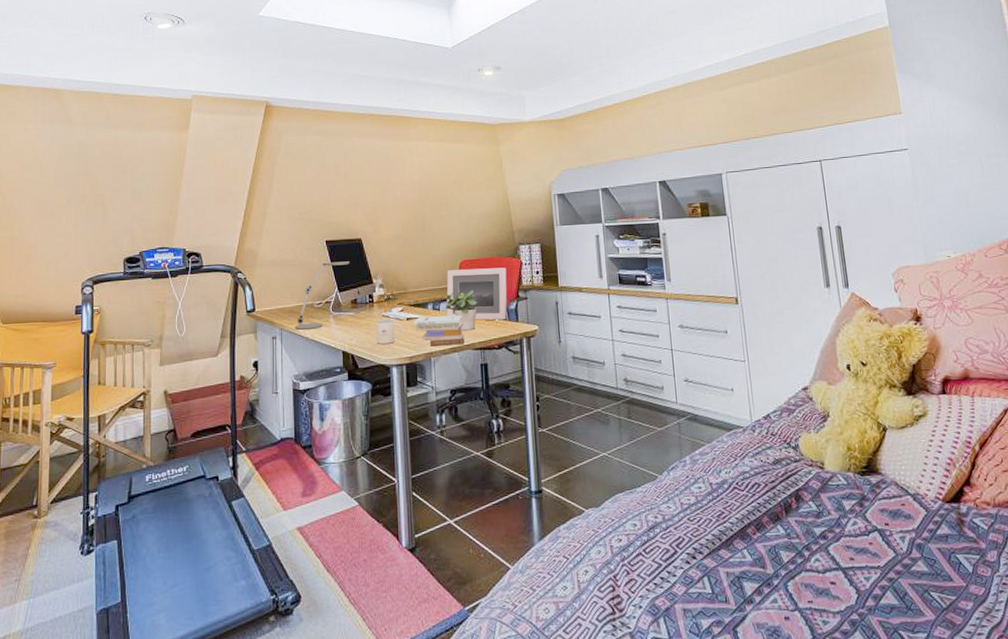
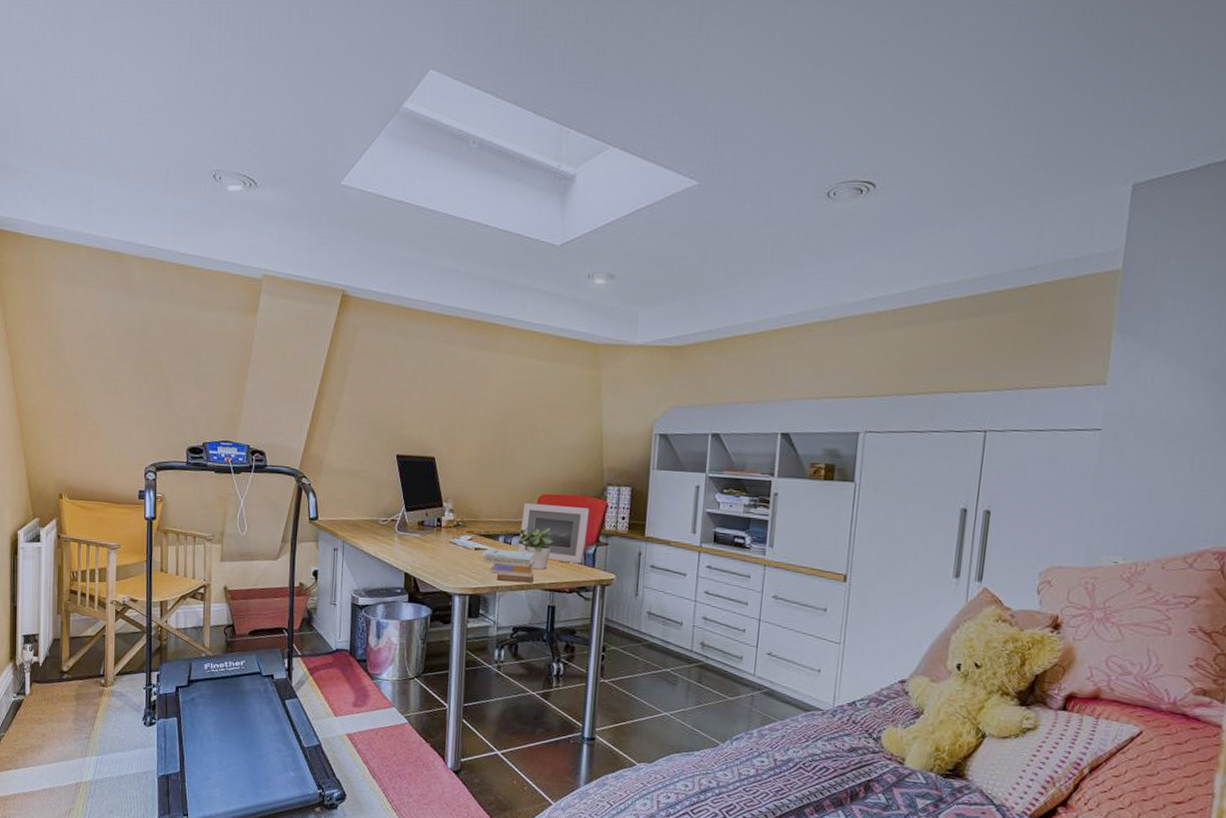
desk lamp: present [295,261,350,330] -> none [358,478,420,546]
mug: present [375,320,402,344] -> none [440,546,469,572]

